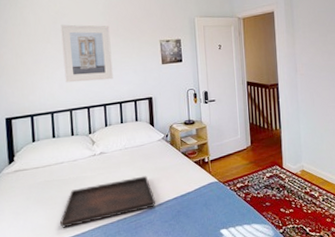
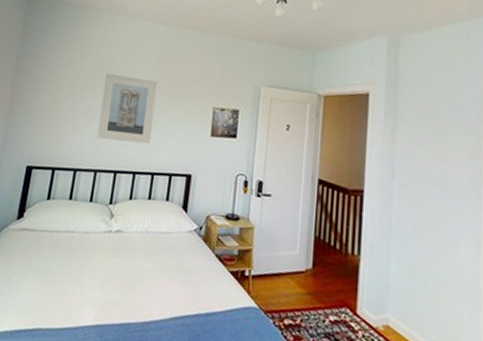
serving tray: present [60,175,156,228] -> none [53,268,172,320]

